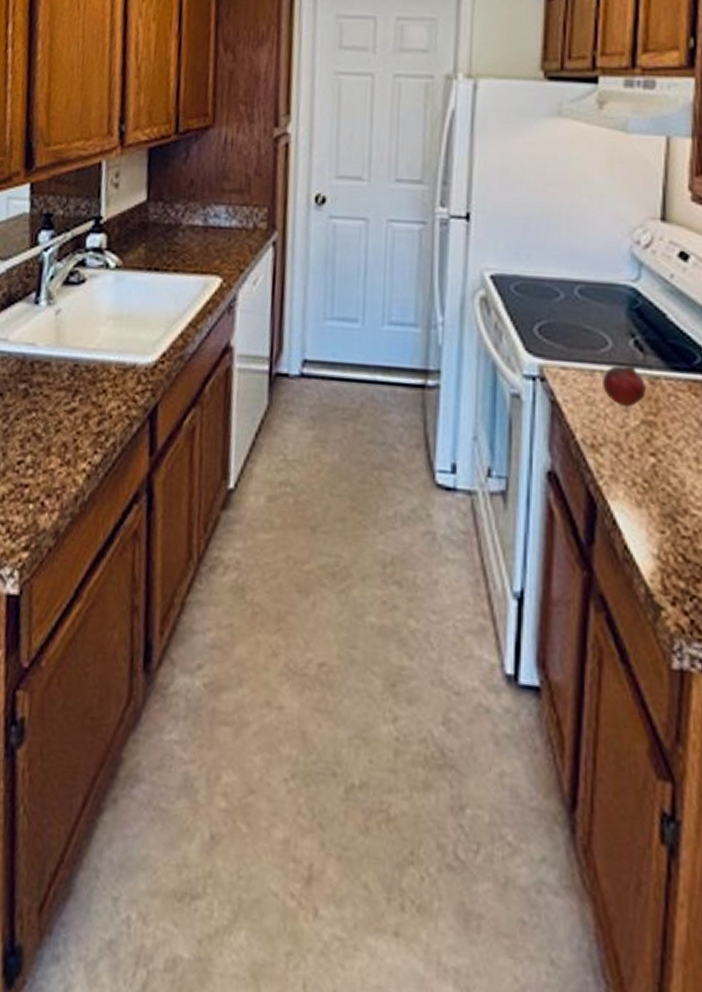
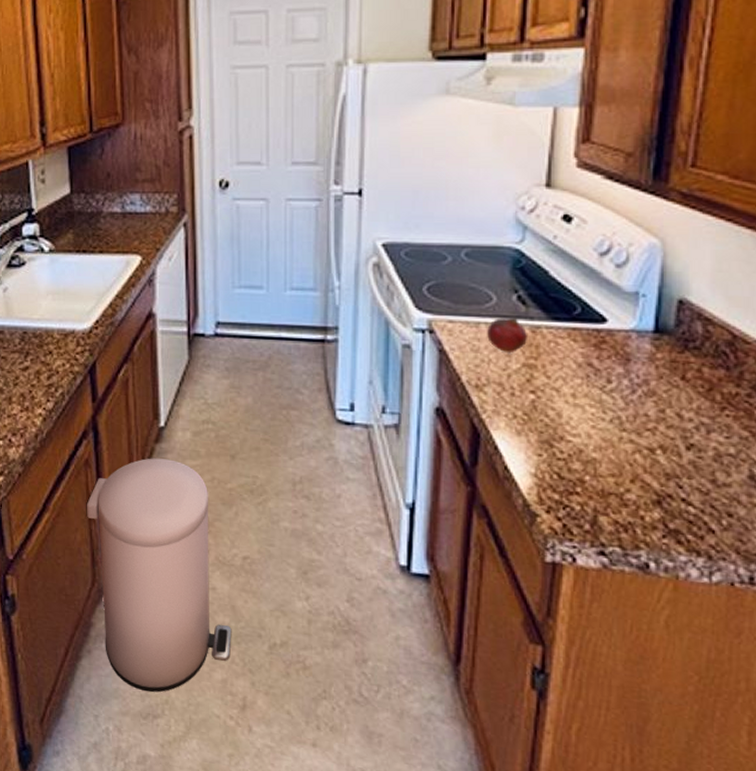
pedal bin: none [129,529,300,860] -> present [86,458,232,692]

